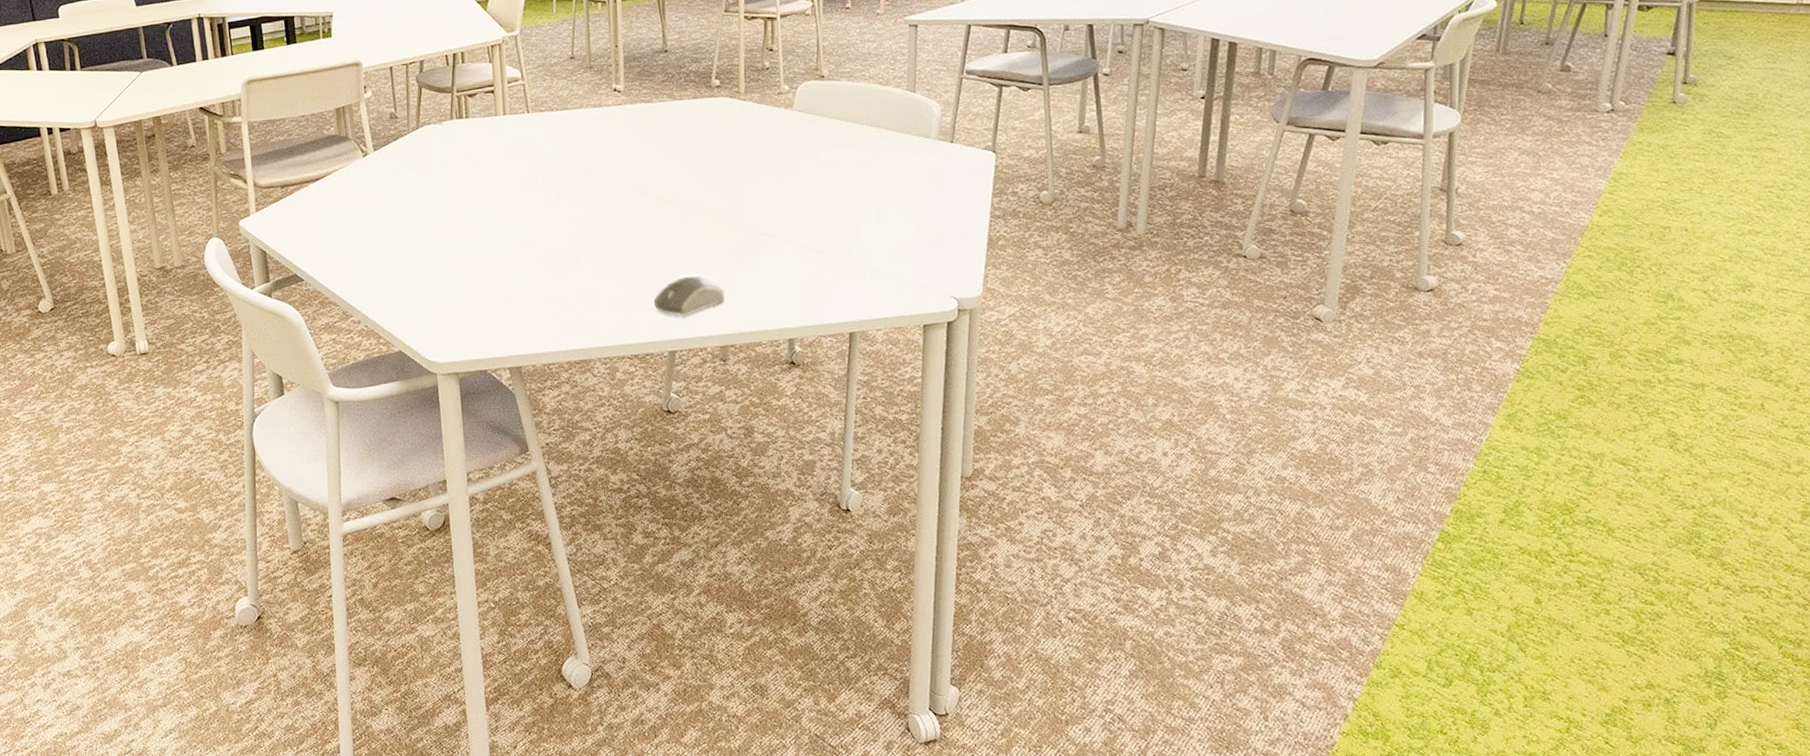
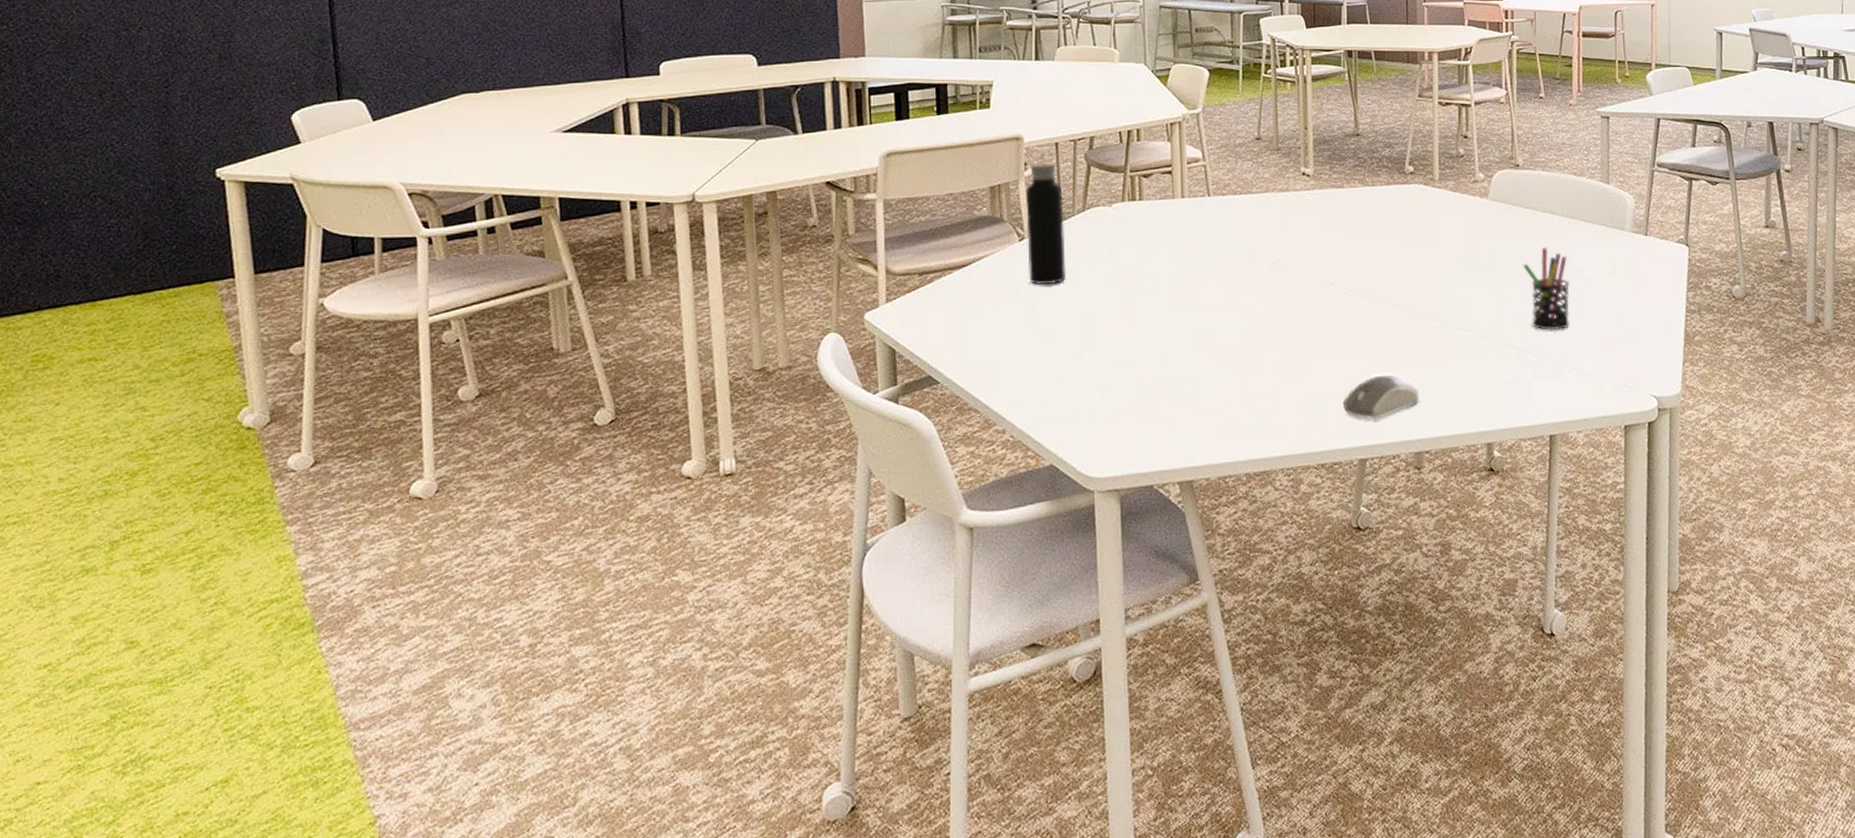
water bottle: none [367,77,405,195] -> present [1026,153,1067,284]
pen holder: none [826,155,872,236] -> present [1523,246,1570,331]

